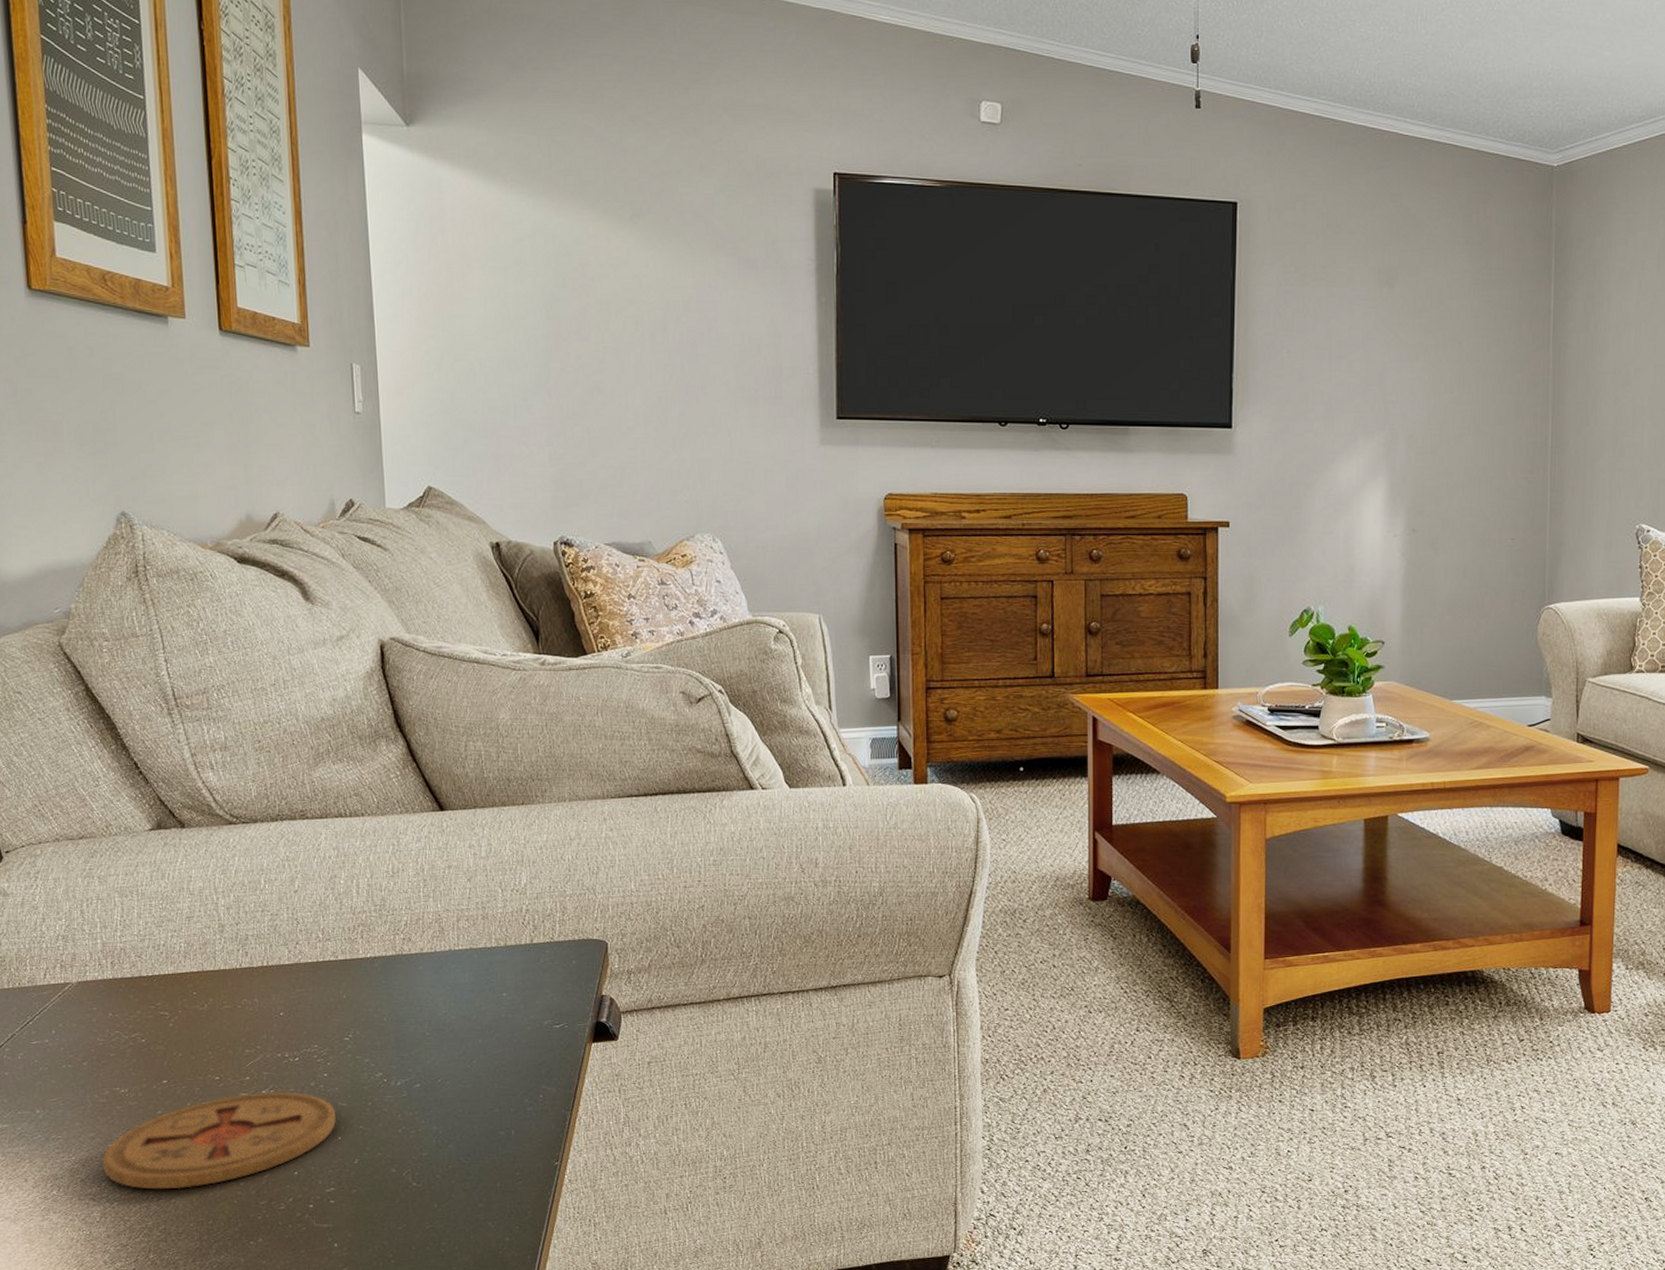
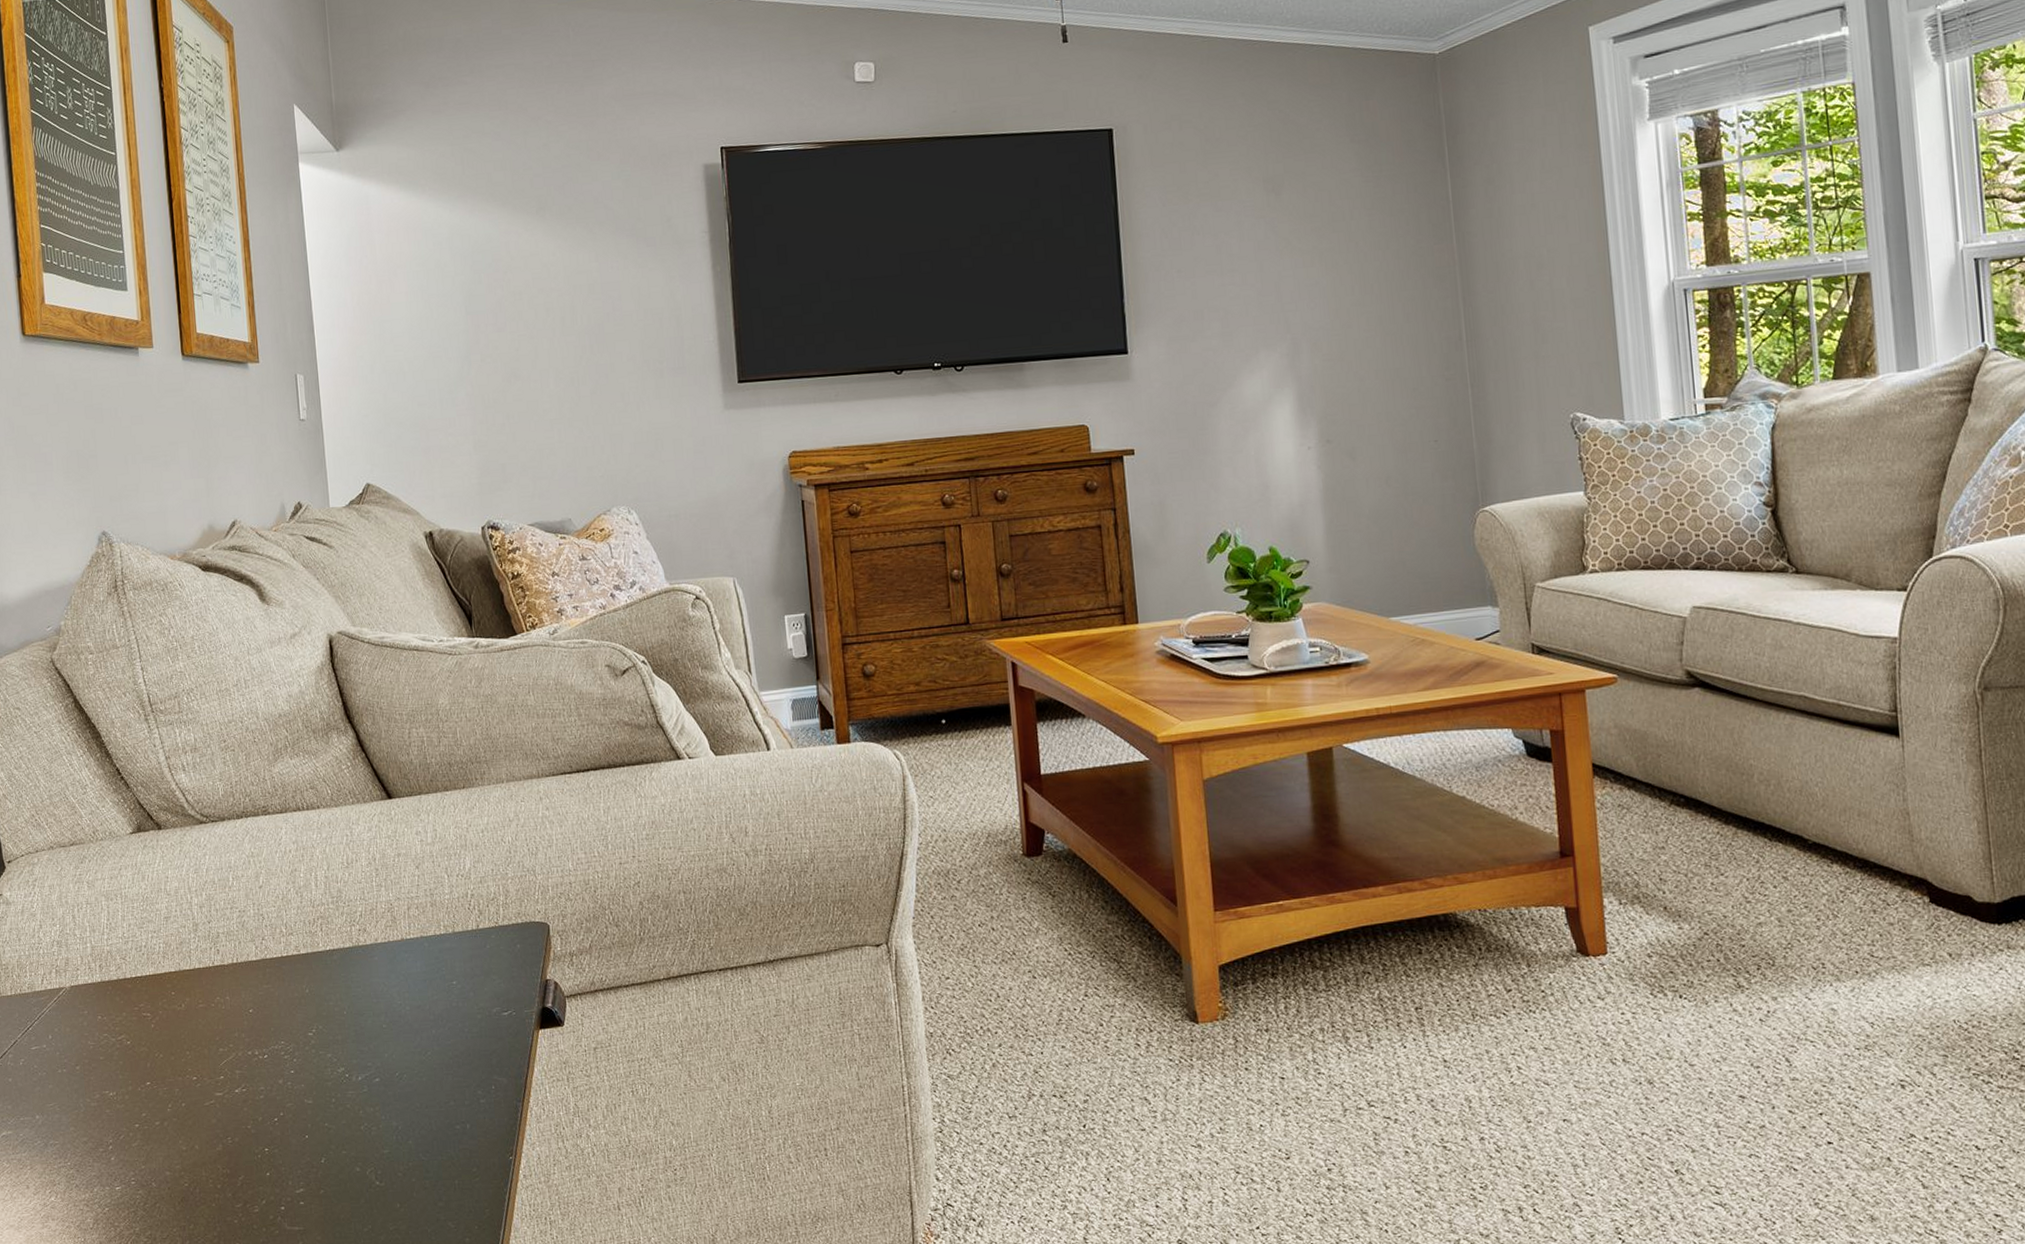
coaster: present [102,1092,337,1190] -> none [94,1090,304,1194]

